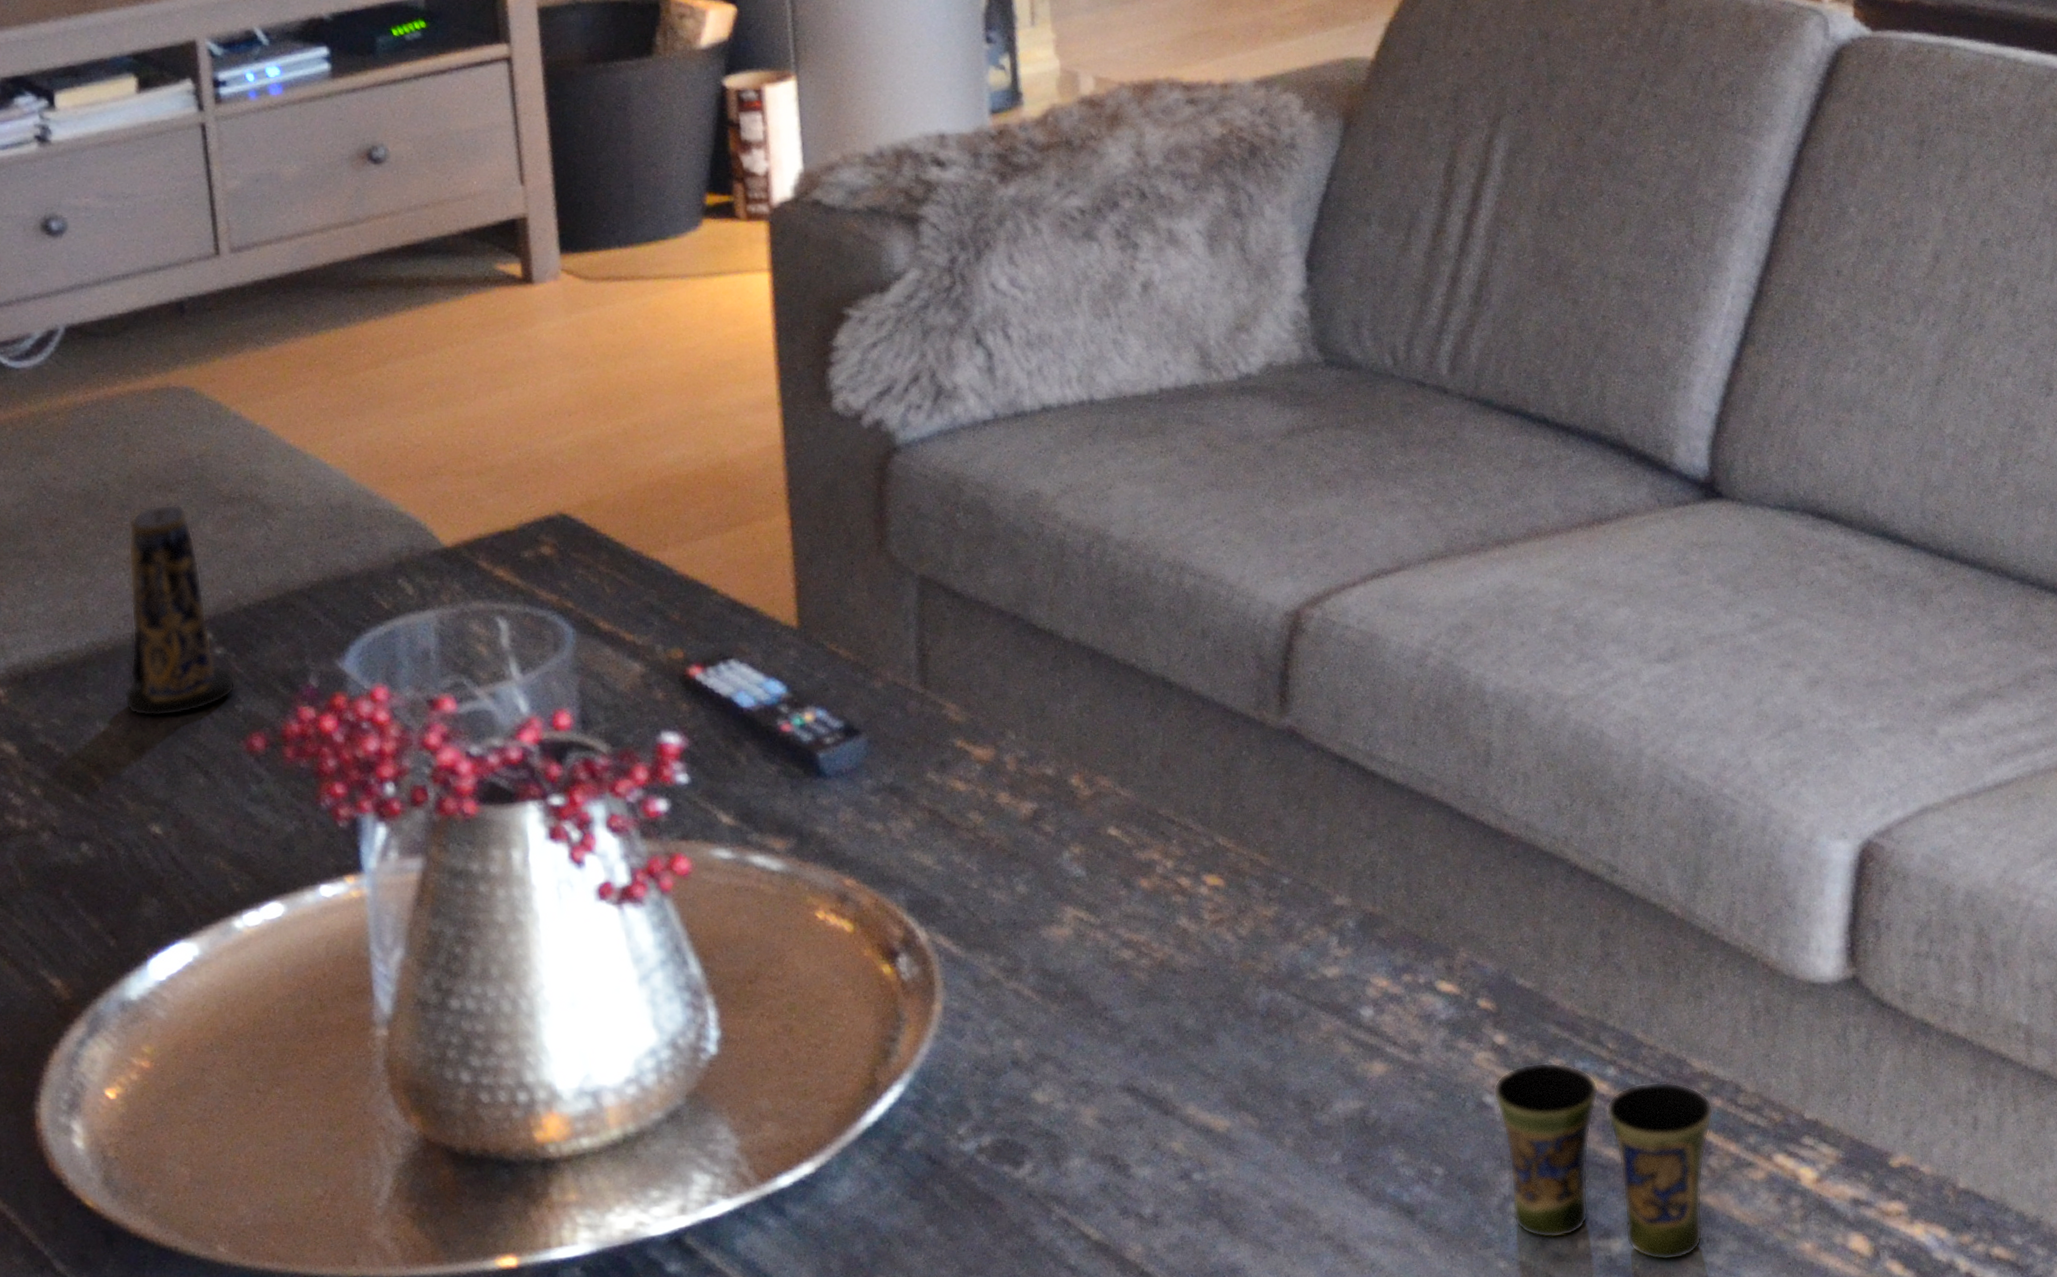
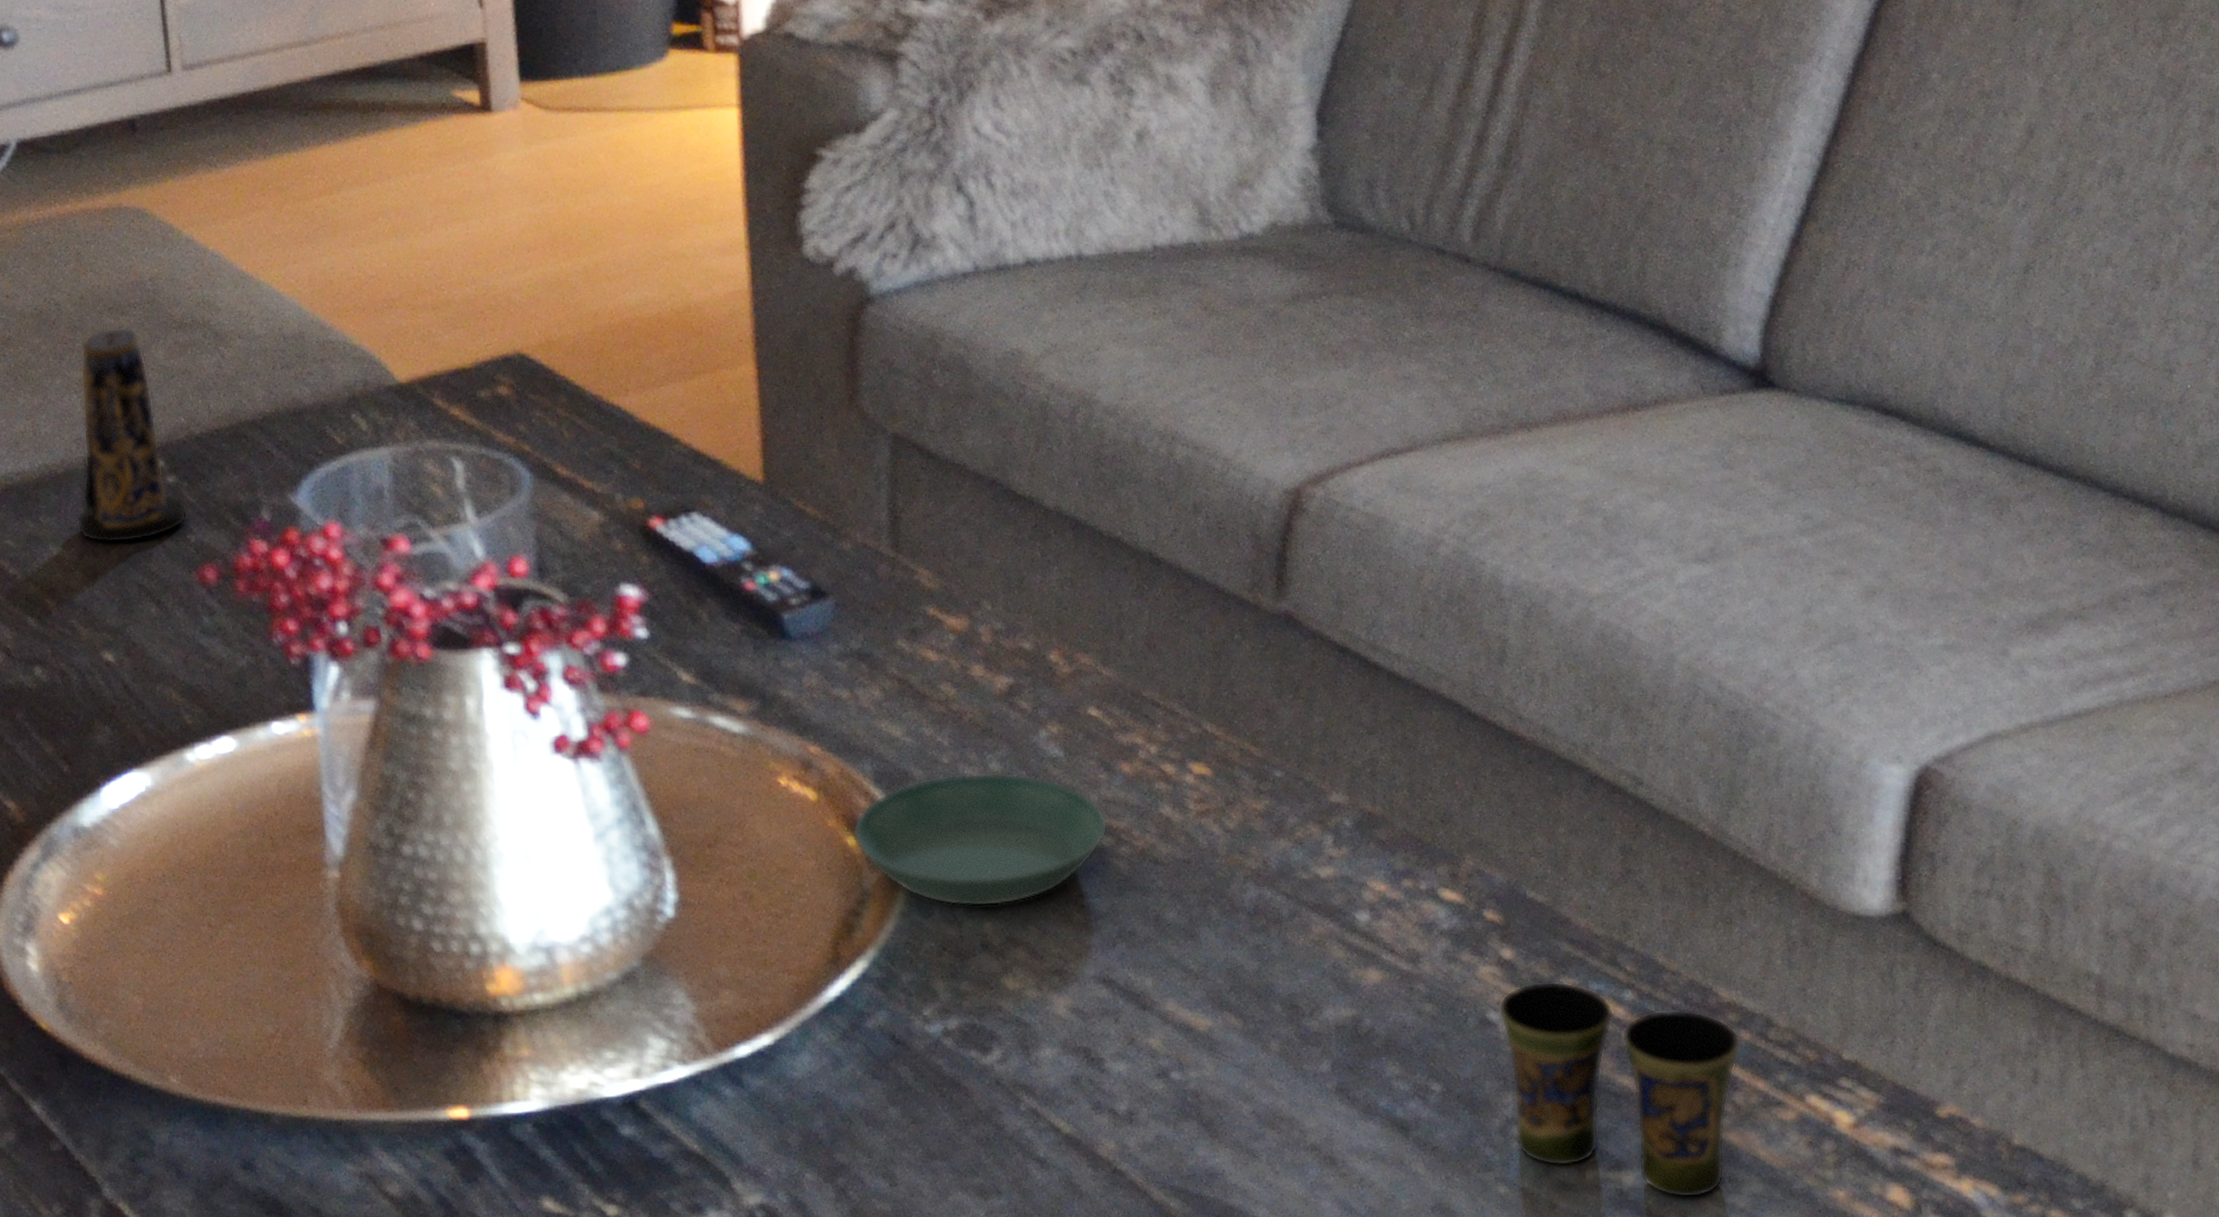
saucer: none [887,894,1129,1026] -> present [852,772,1109,907]

